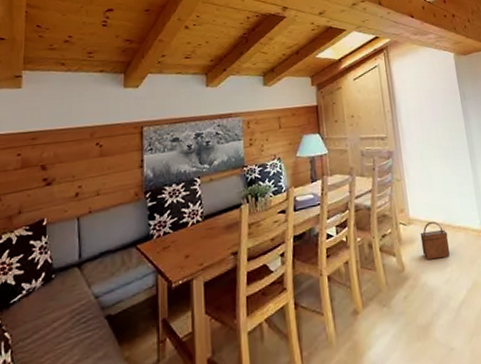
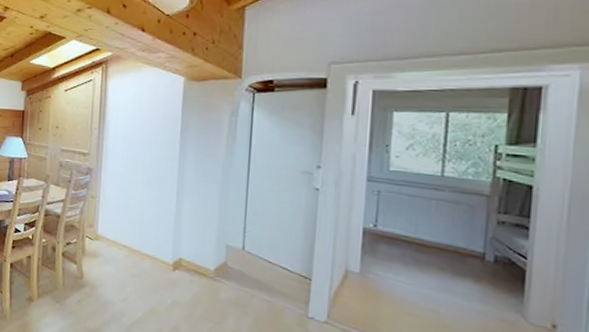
handbag: present [420,221,450,260] -> none [104,242,134,280]

